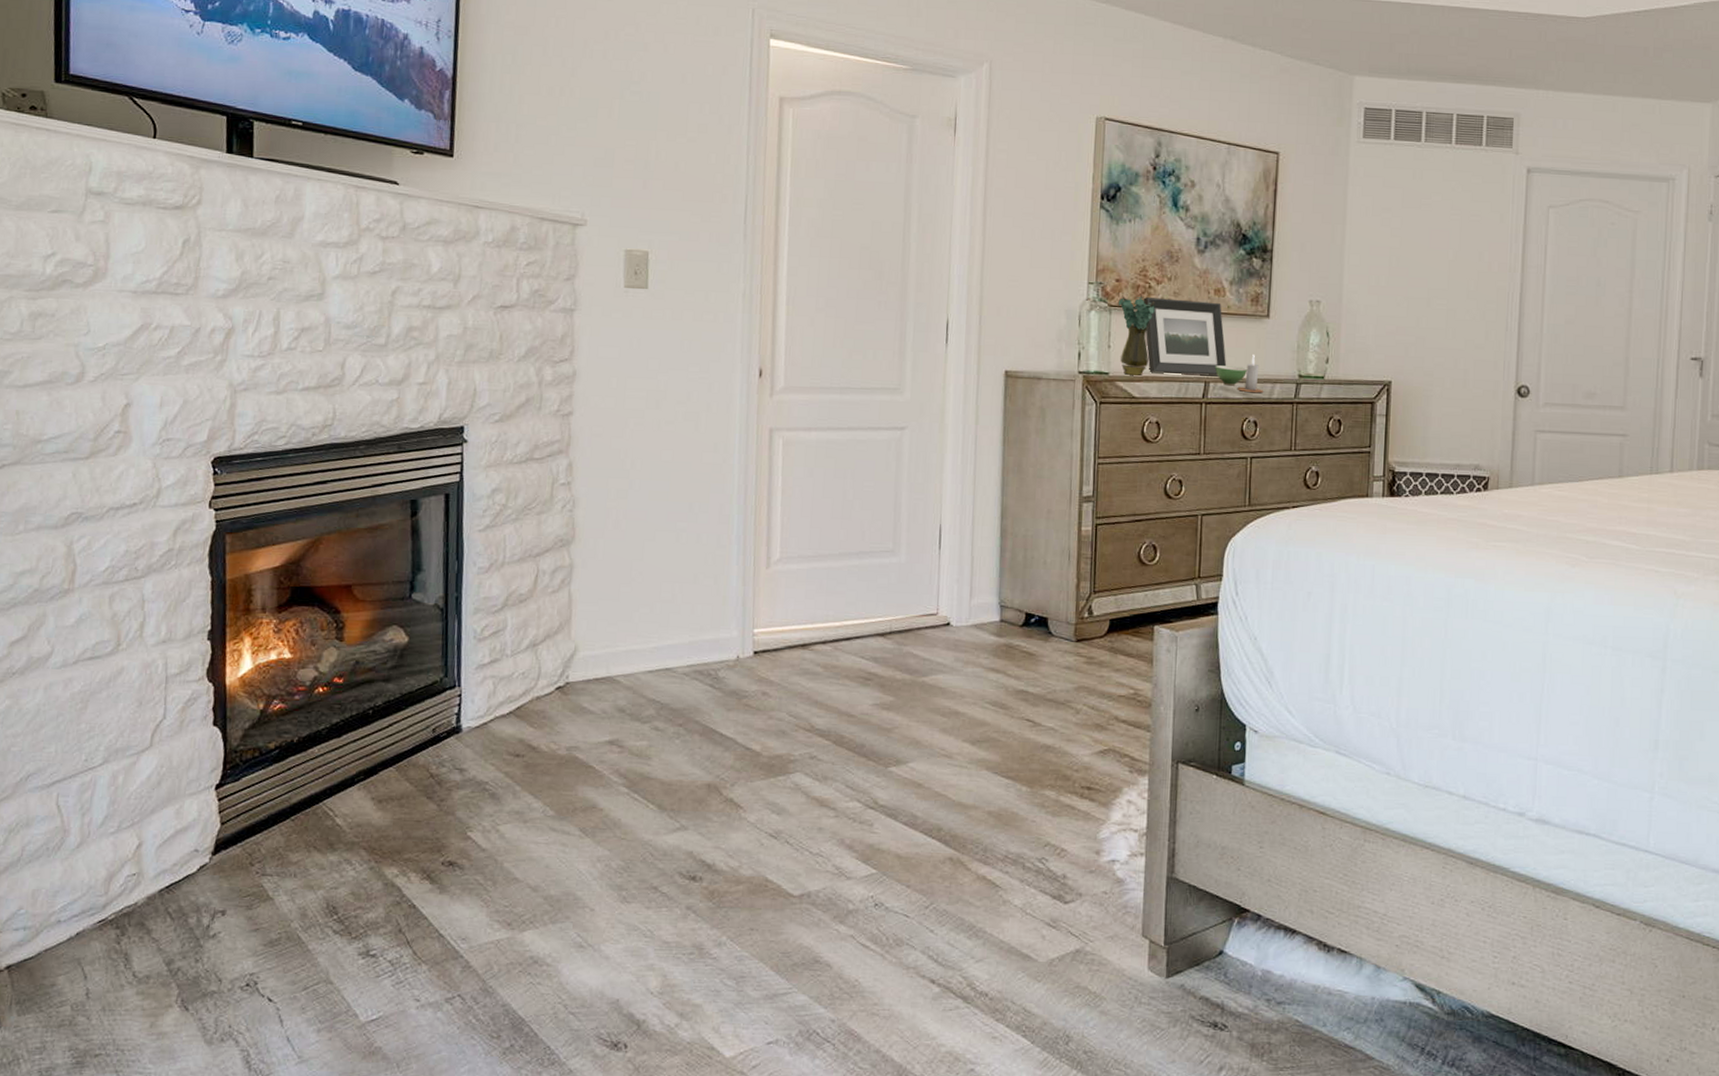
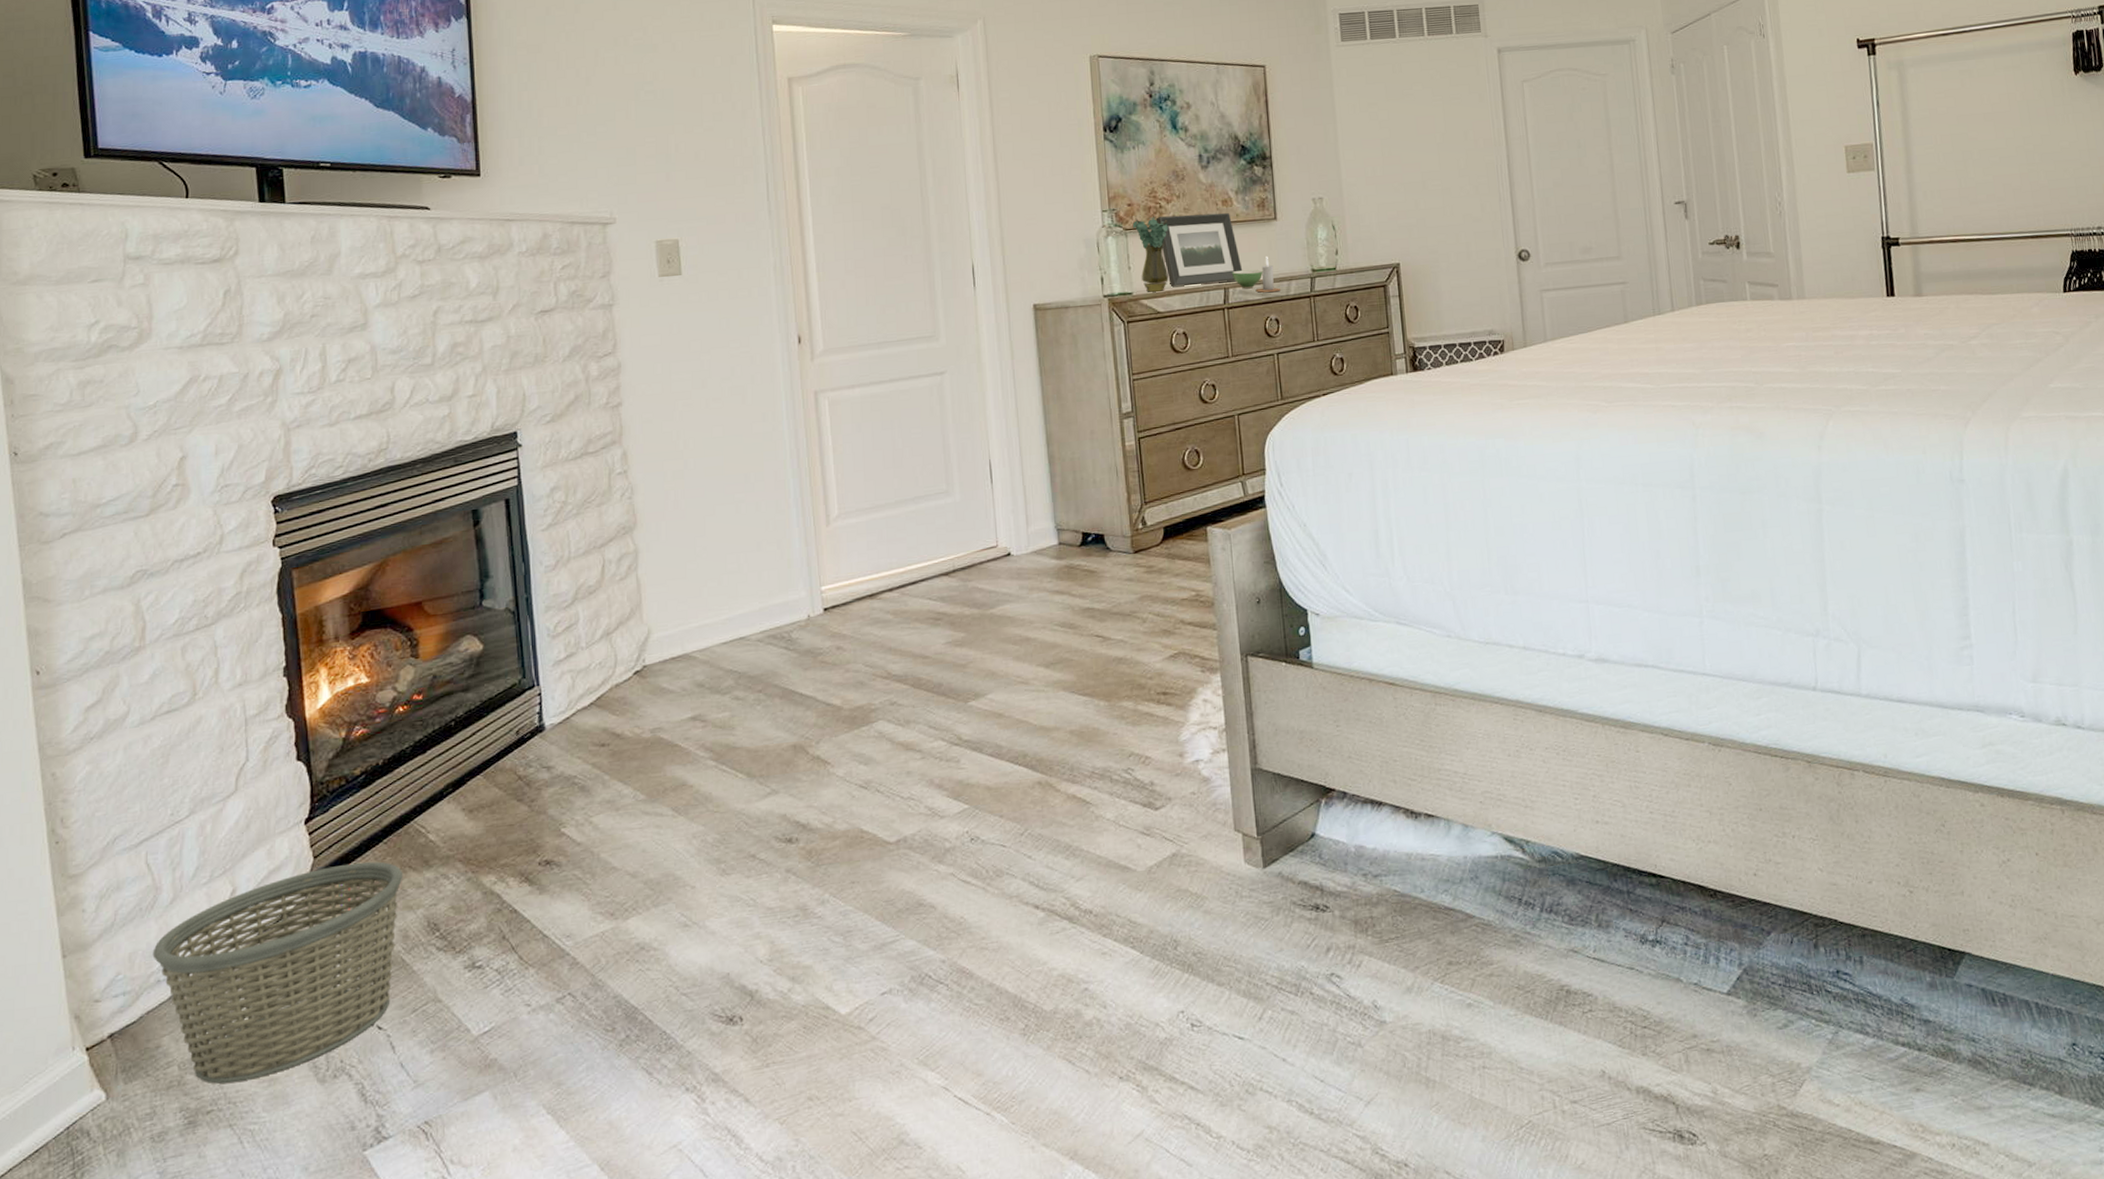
basket: none [55,835,308,1031] -> present [152,861,403,1084]

